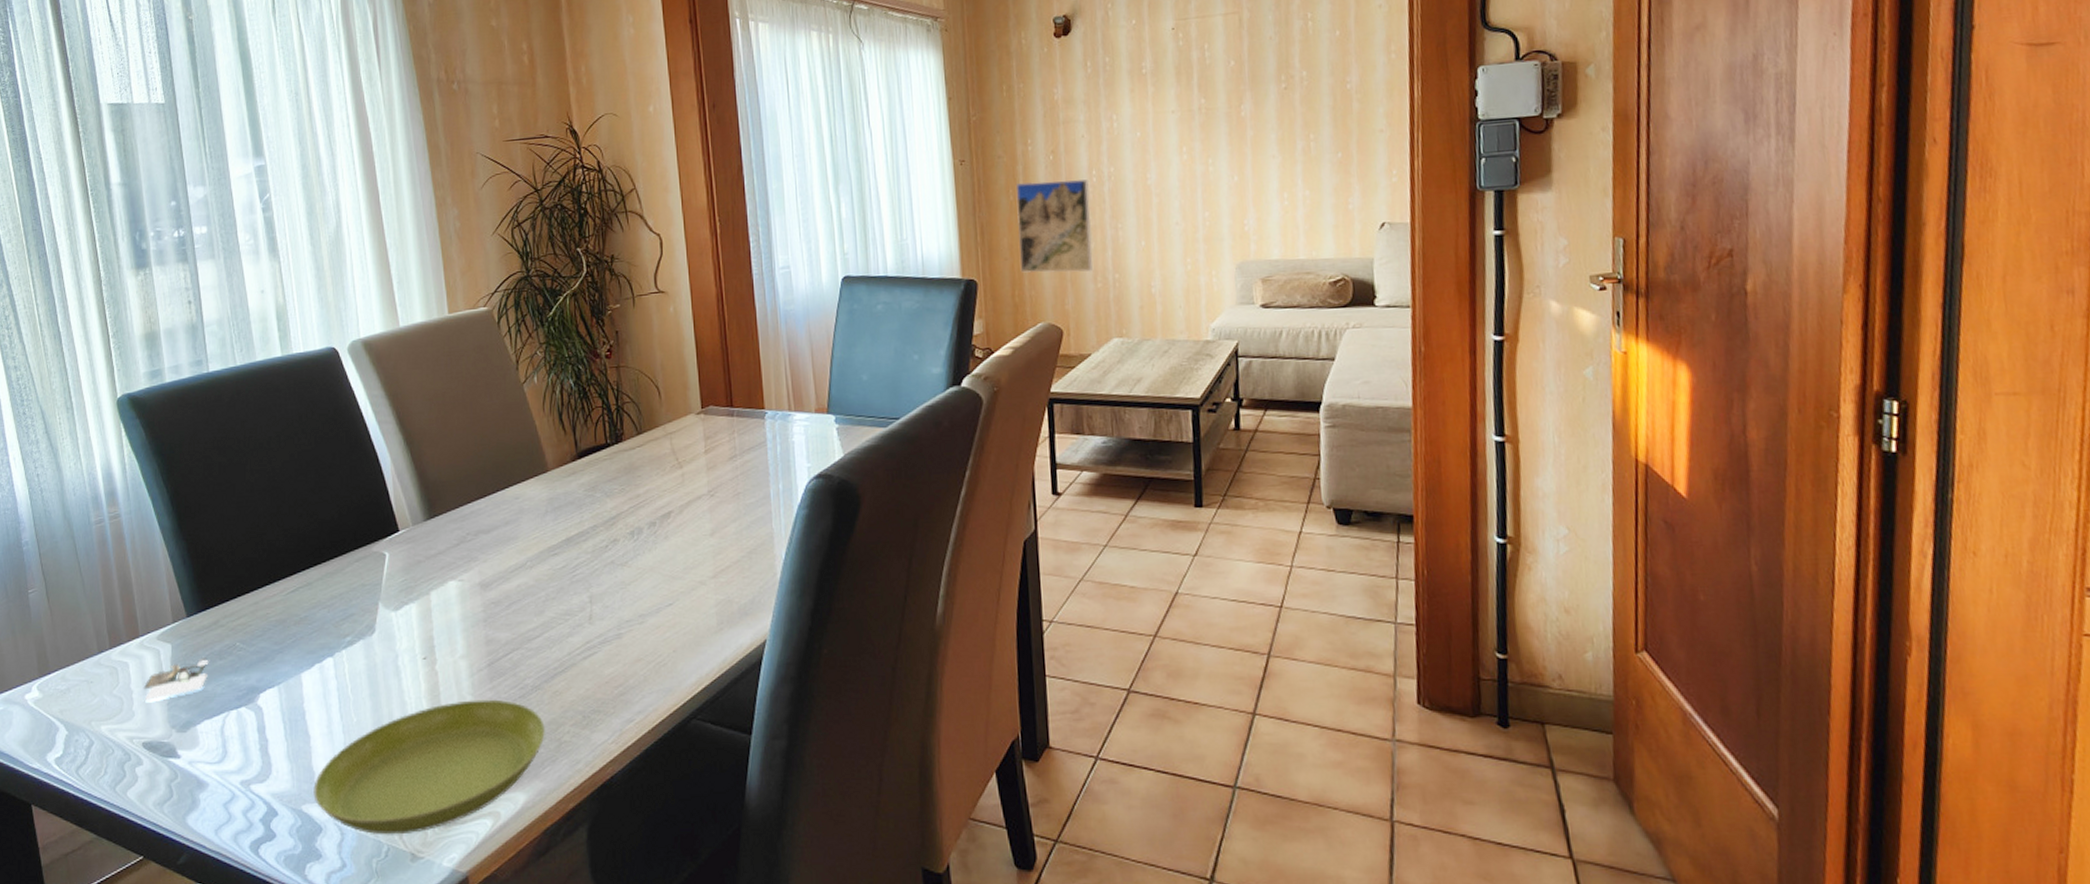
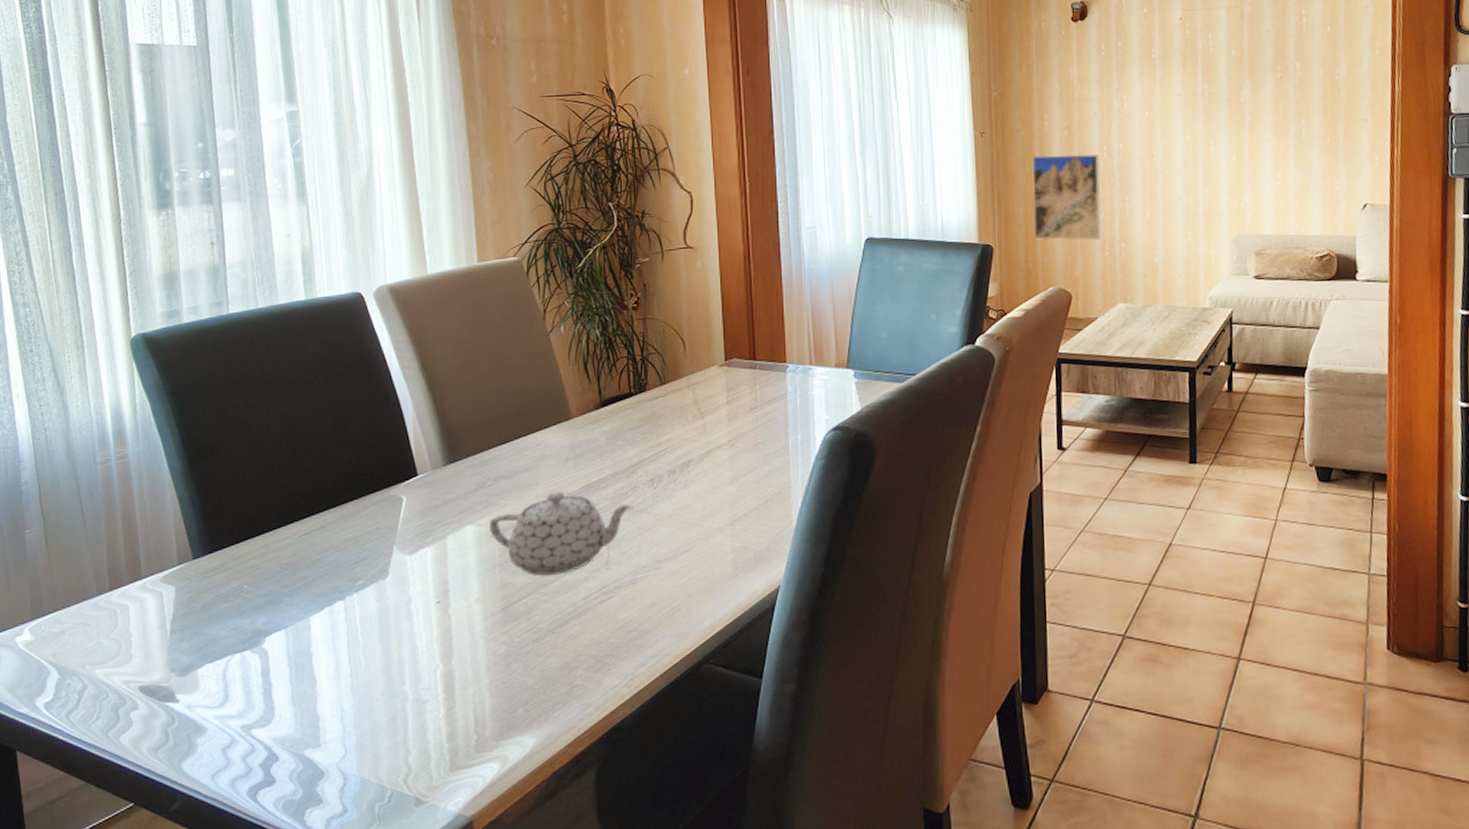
candle: present [143,657,209,701] -> none [143,600,214,645]
saucer: present [313,699,545,835] -> none [317,643,557,780]
teapot: none [471,545,614,631] -> present [488,491,633,576]

